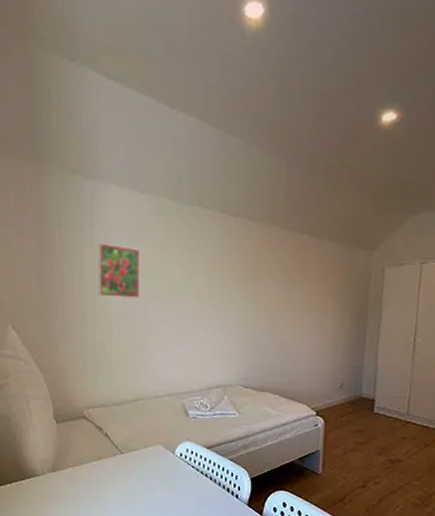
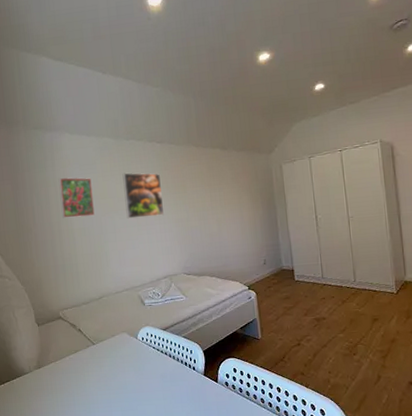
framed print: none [179,249,228,311] -> present [122,172,165,219]

